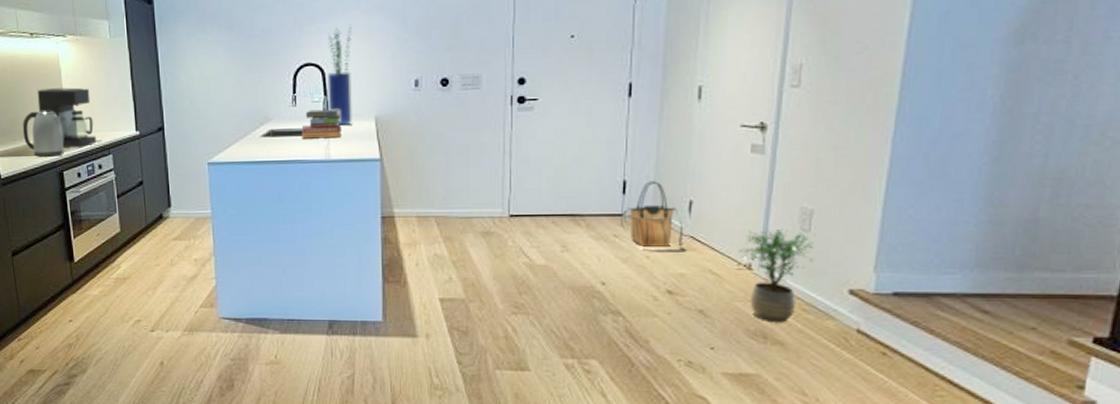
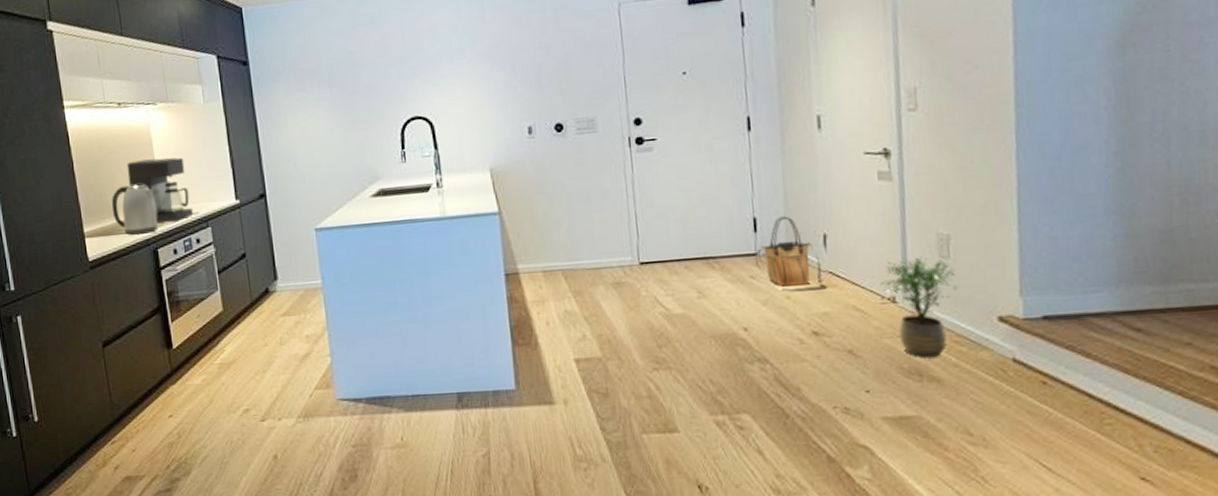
books: present [301,109,342,139] -> none [413,162,456,197]
vase: present [327,24,353,125] -> none [434,74,466,180]

